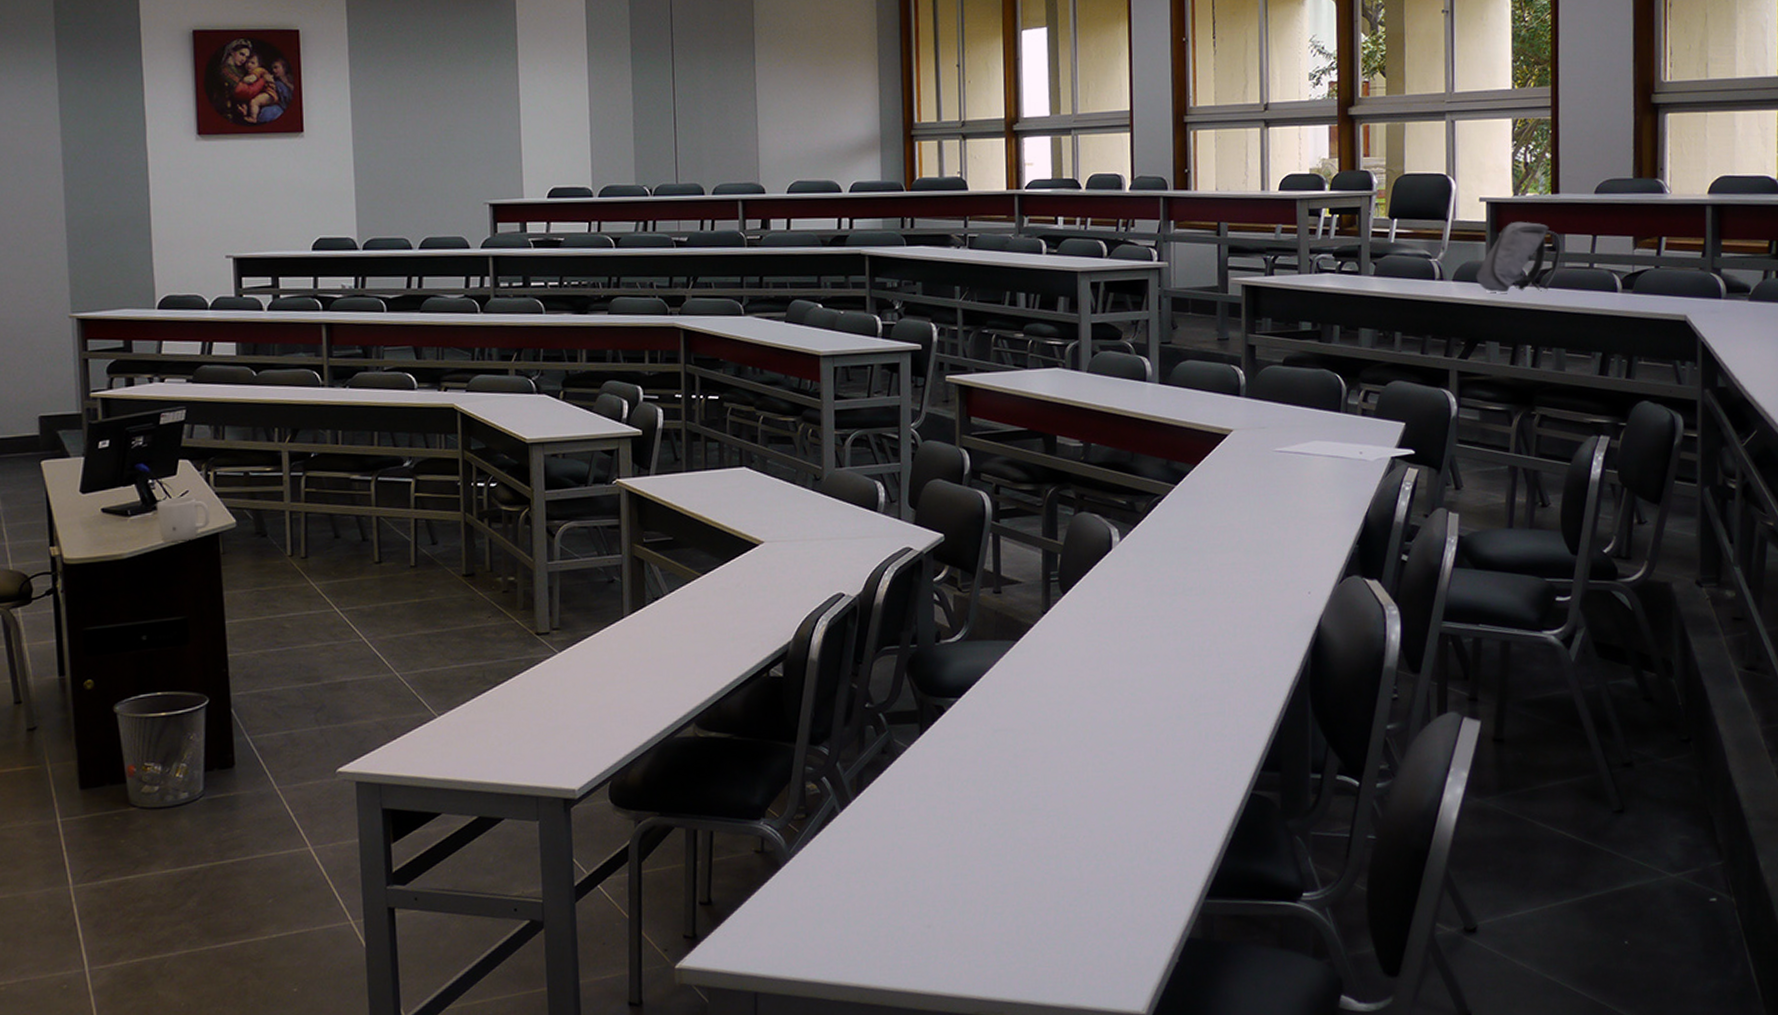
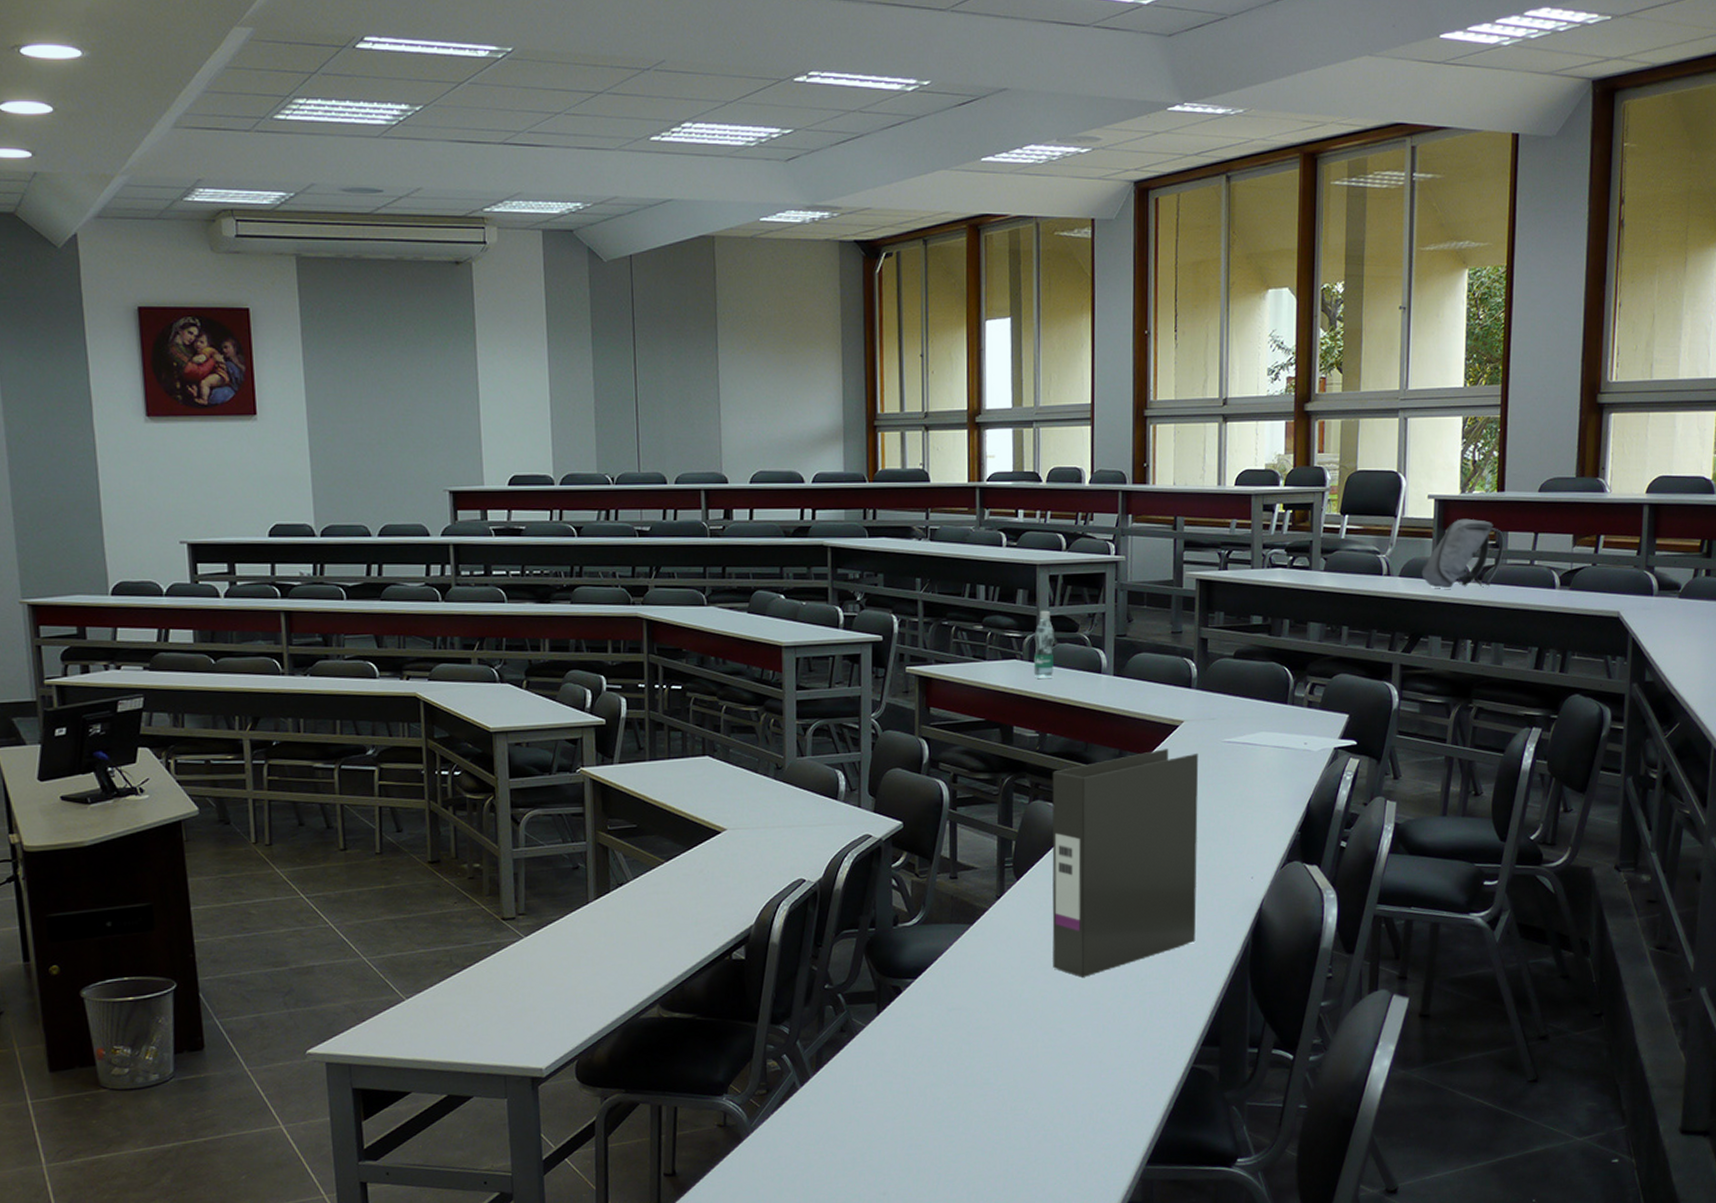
mug: present [156,496,211,542] -> none [116,784,173,830]
bottle: none [1076,317,1097,388] -> present [1033,610,1054,679]
binder: none [1097,458,1252,697] -> present [1052,749,1199,977]

